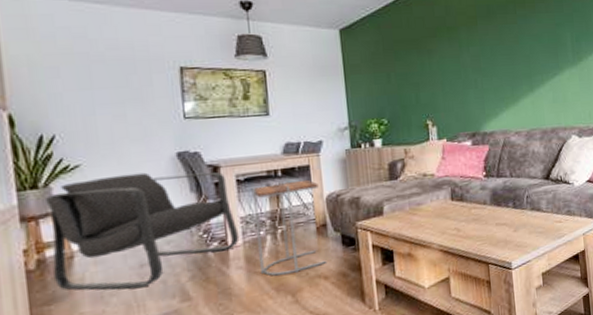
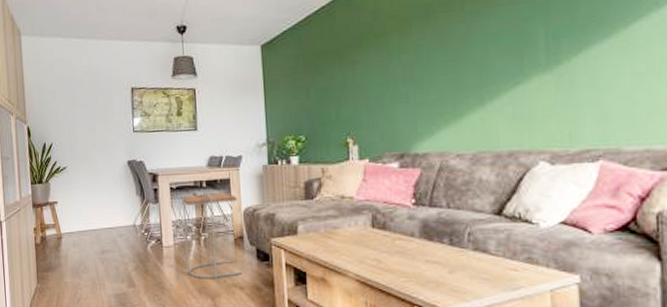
armchair: present [46,171,240,291] -> none [47,176,171,270]

